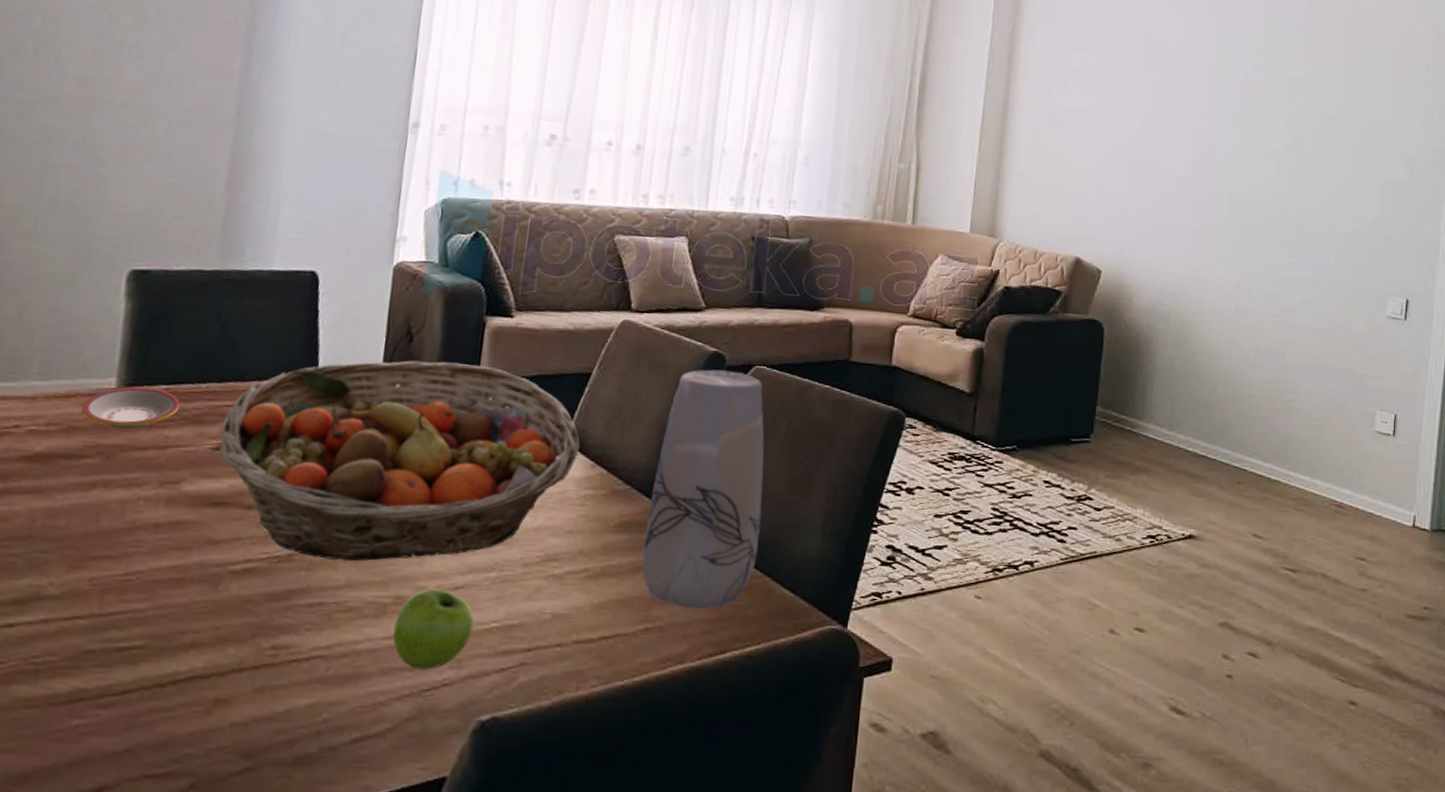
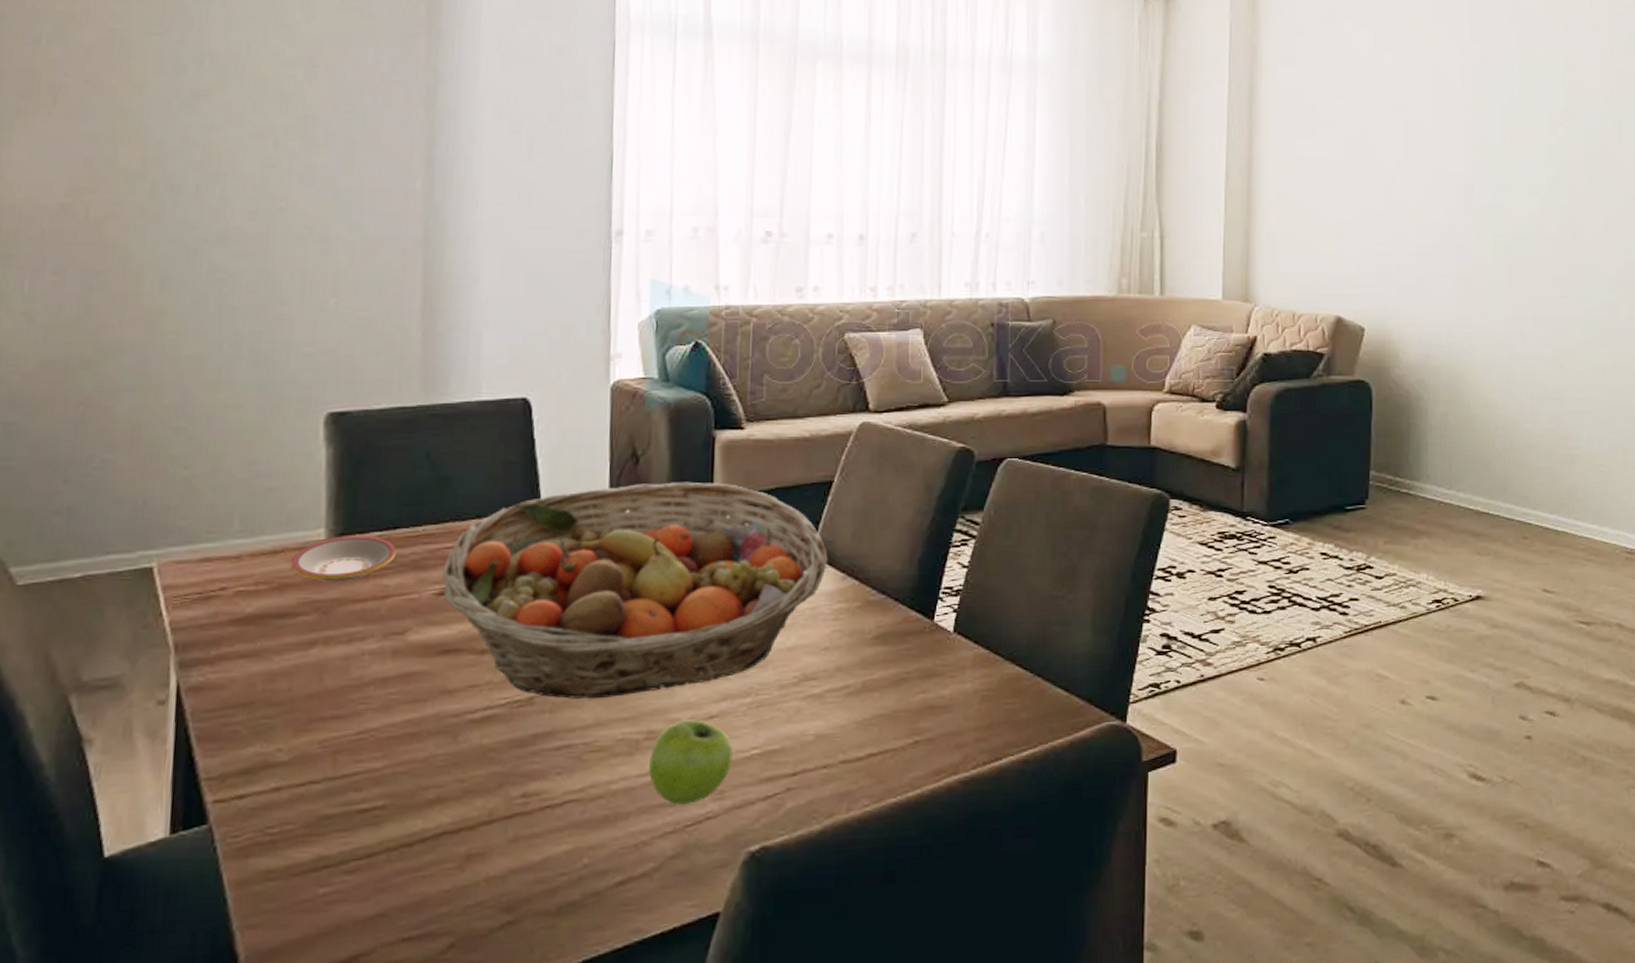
vase: present [641,369,765,610] -> none [904,466,1026,718]

